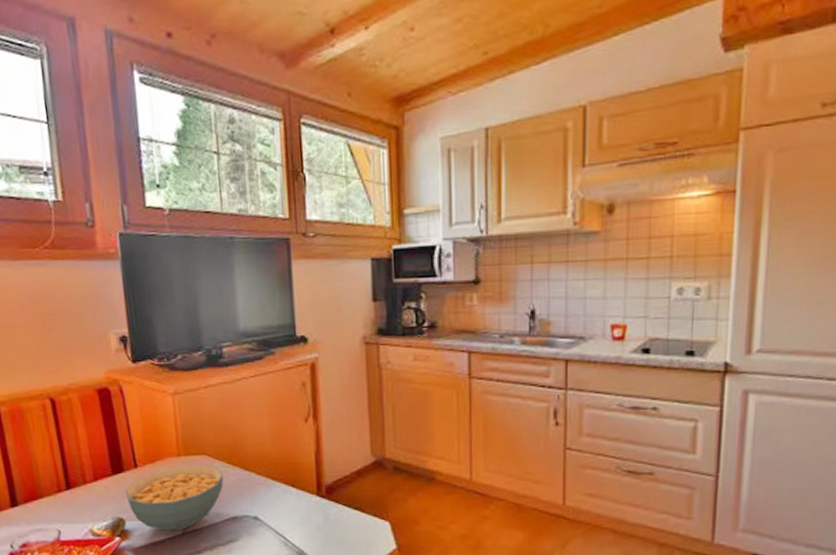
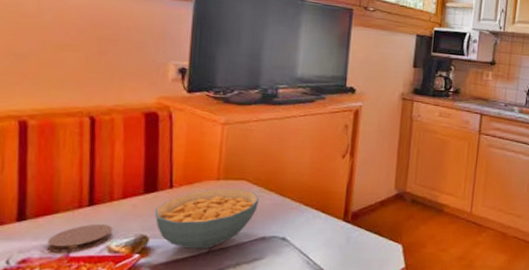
coaster: none [39,507,93,537] -> present [47,223,113,253]

